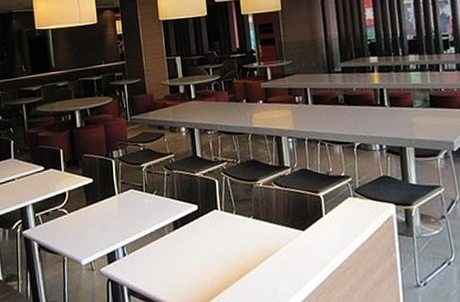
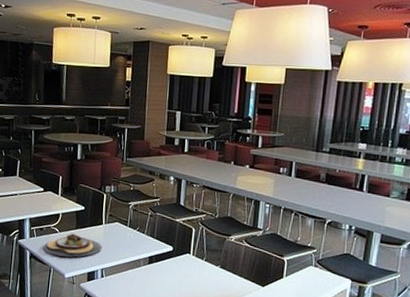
plate: none [53,211,119,241] -> present [44,233,102,258]

